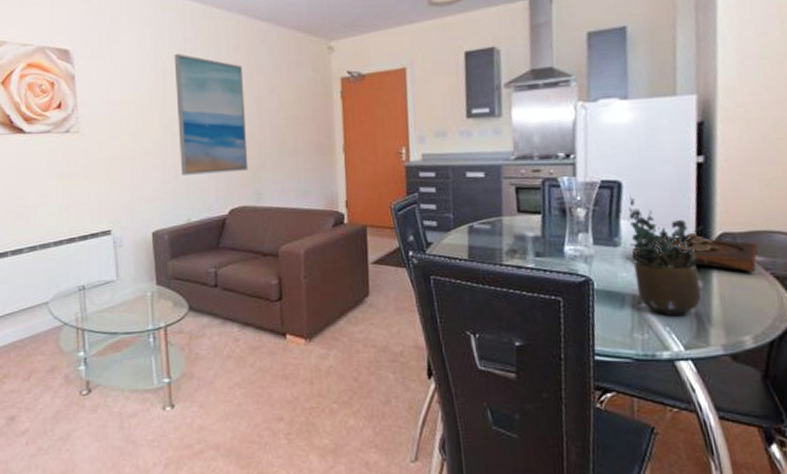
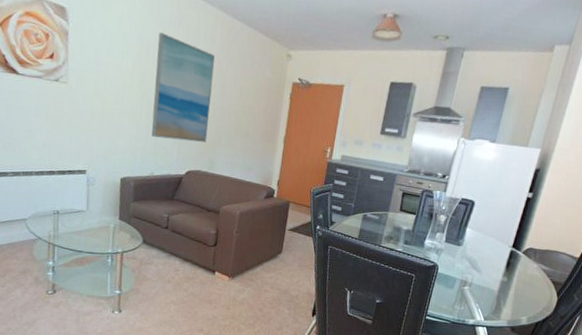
potted plant: present [617,195,708,315] -> none [465,212,519,298]
wooden tray: present [632,233,759,272] -> none [469,244,548,277]

